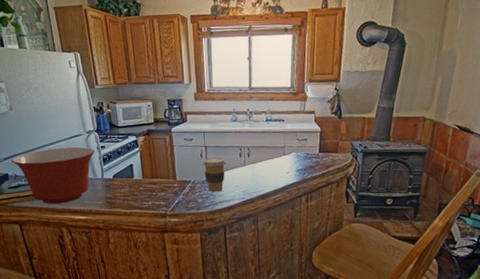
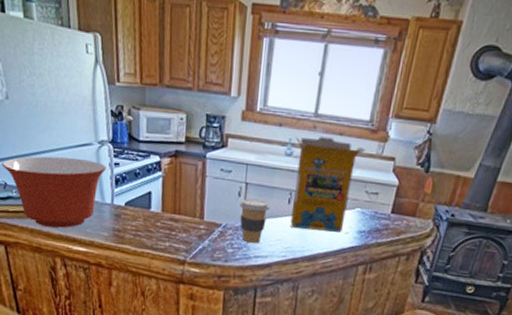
cereal box: none [238,103,292,175] -> present [290,136,366,232]

